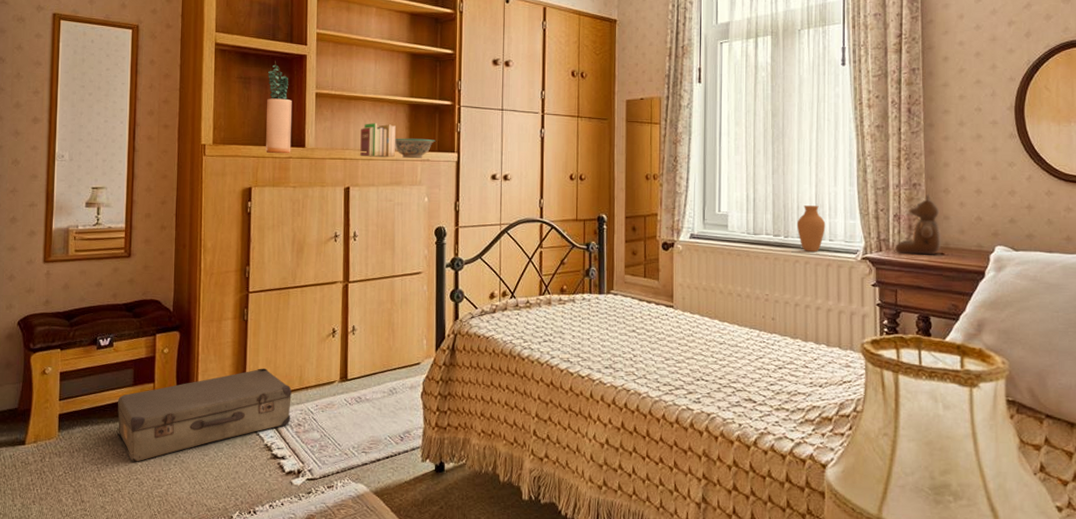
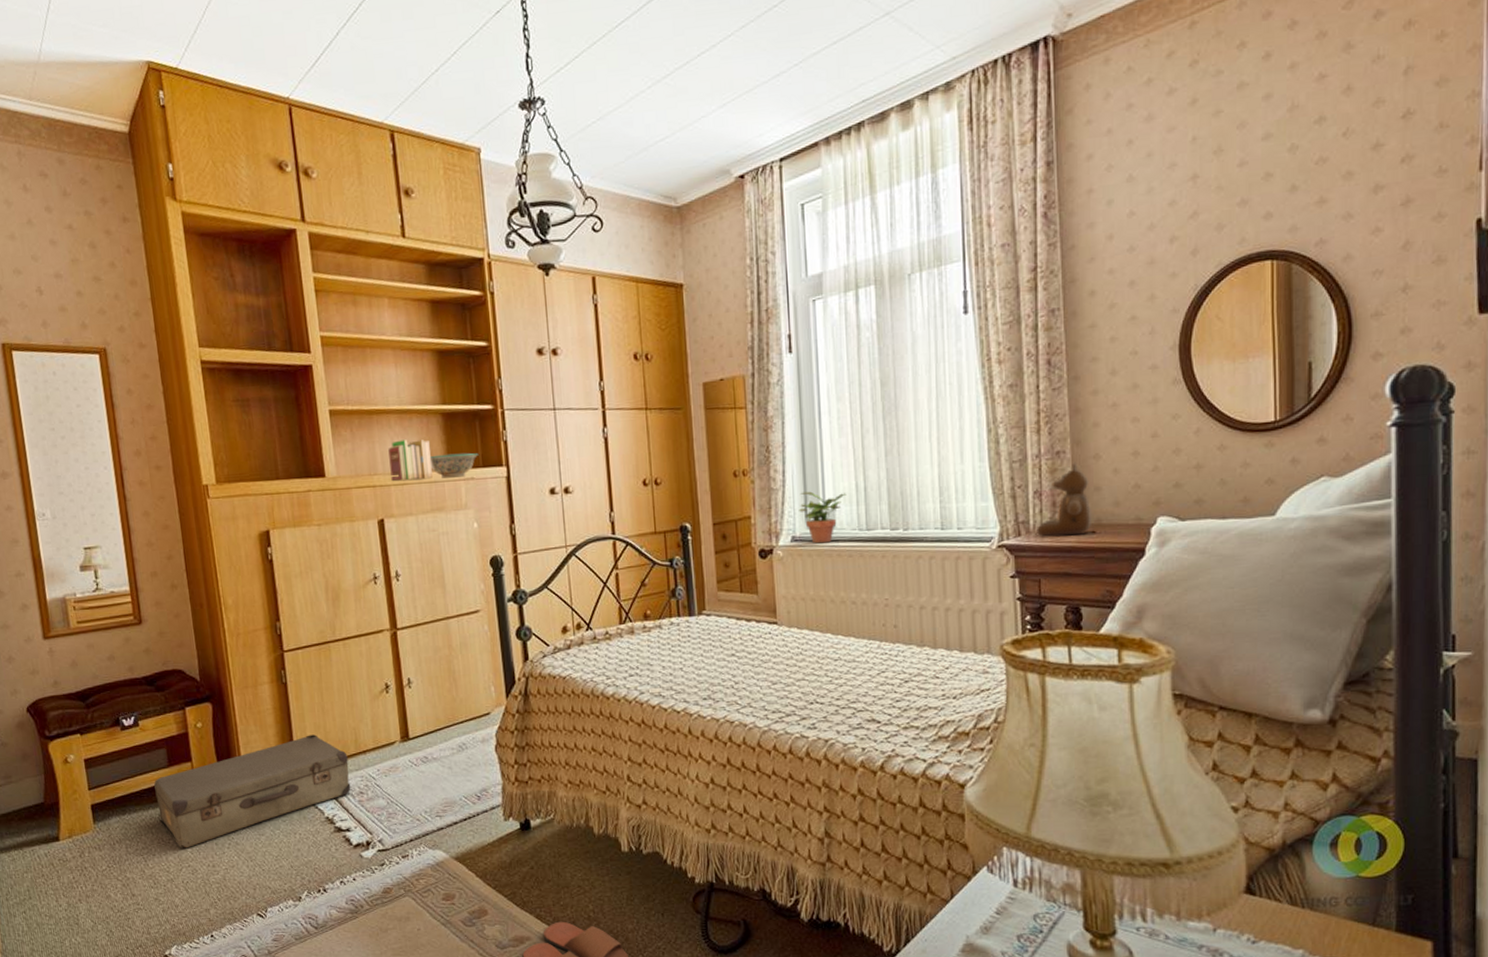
vase: present [266,60,293,154] -> none [269,375,310,489]
potted plant: none [698,197,739,242] -> present [799,491,847,544]
vase: present [796,205,826,252] -> none [917,489,953,545]

